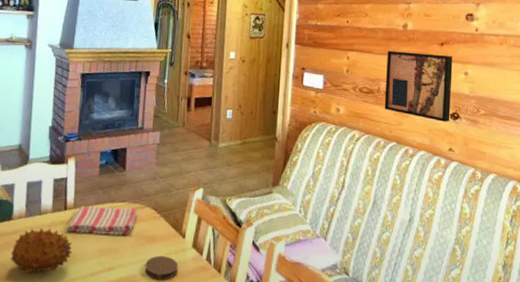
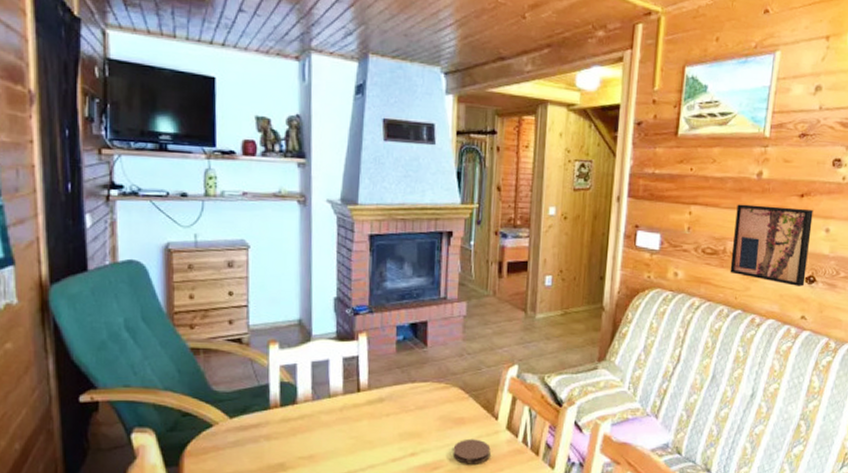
fruit: present [10,228,73,275] -> none [297,413,369,462]
dish towel: present [66,205,137,236] -> none [360,386,442,418]

